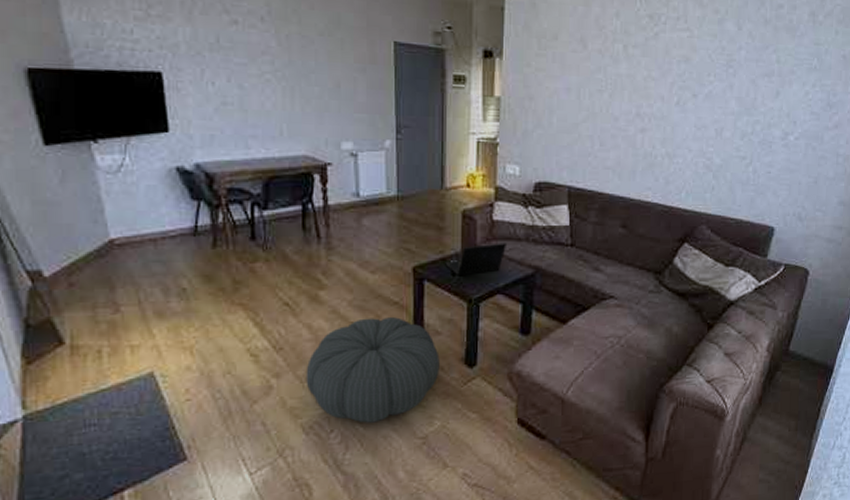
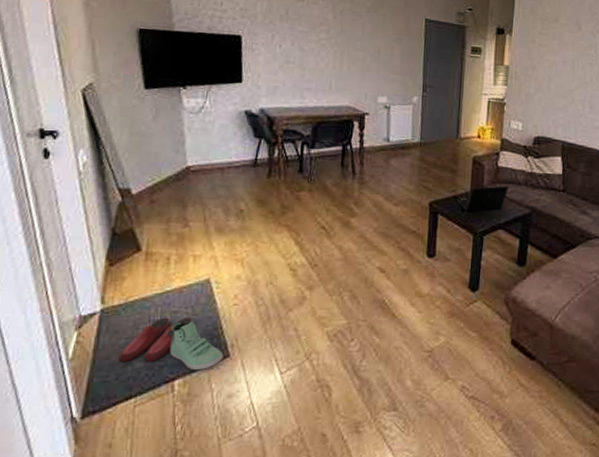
slippers: none [52,418,137,475] -> present [118,317,192,363]
sneaker: none [108,423,180,478] -> present [167,321,224,370]
pouf: present [306,317,440,423] -> none [334,243,447,335]

